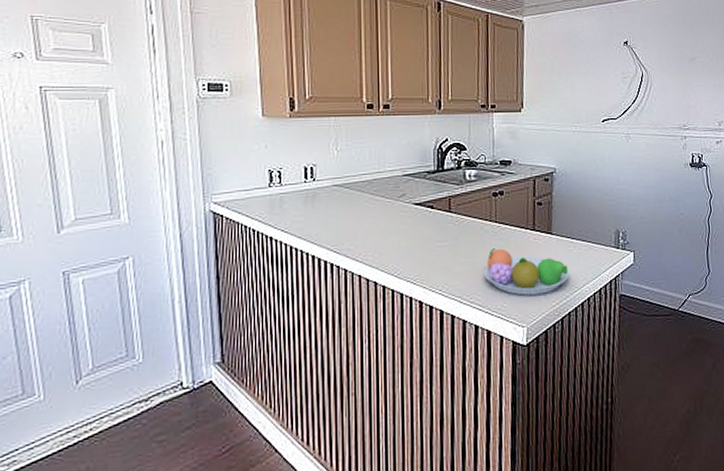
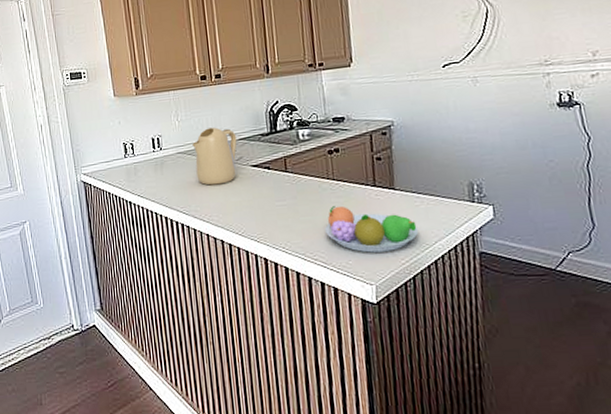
kettle: none [351,160,401,223] -> present [192,127,237,186]

